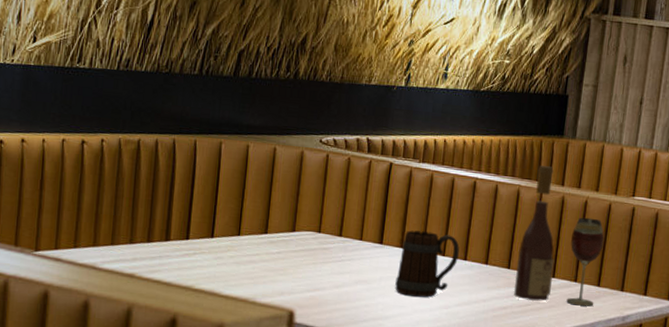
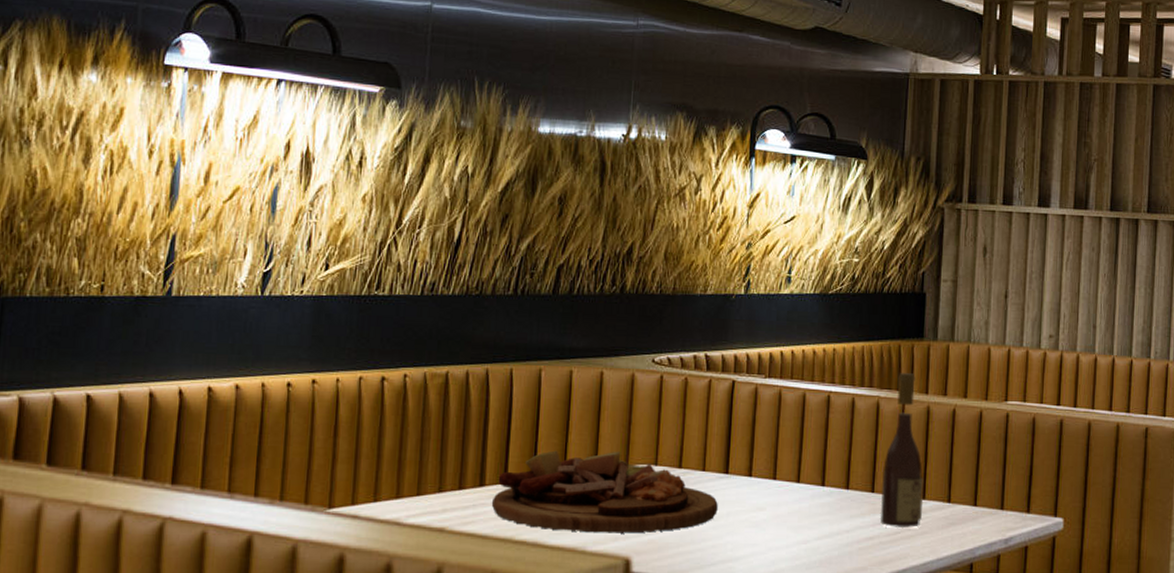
food platter: none [175,214,372,290] -> present [491,450,718,533]
beer mug: present [395,230,460,297] -> none [745,456,816,532]
wineglass: present [566,217,605,307] -> none [939,428,978,530]

